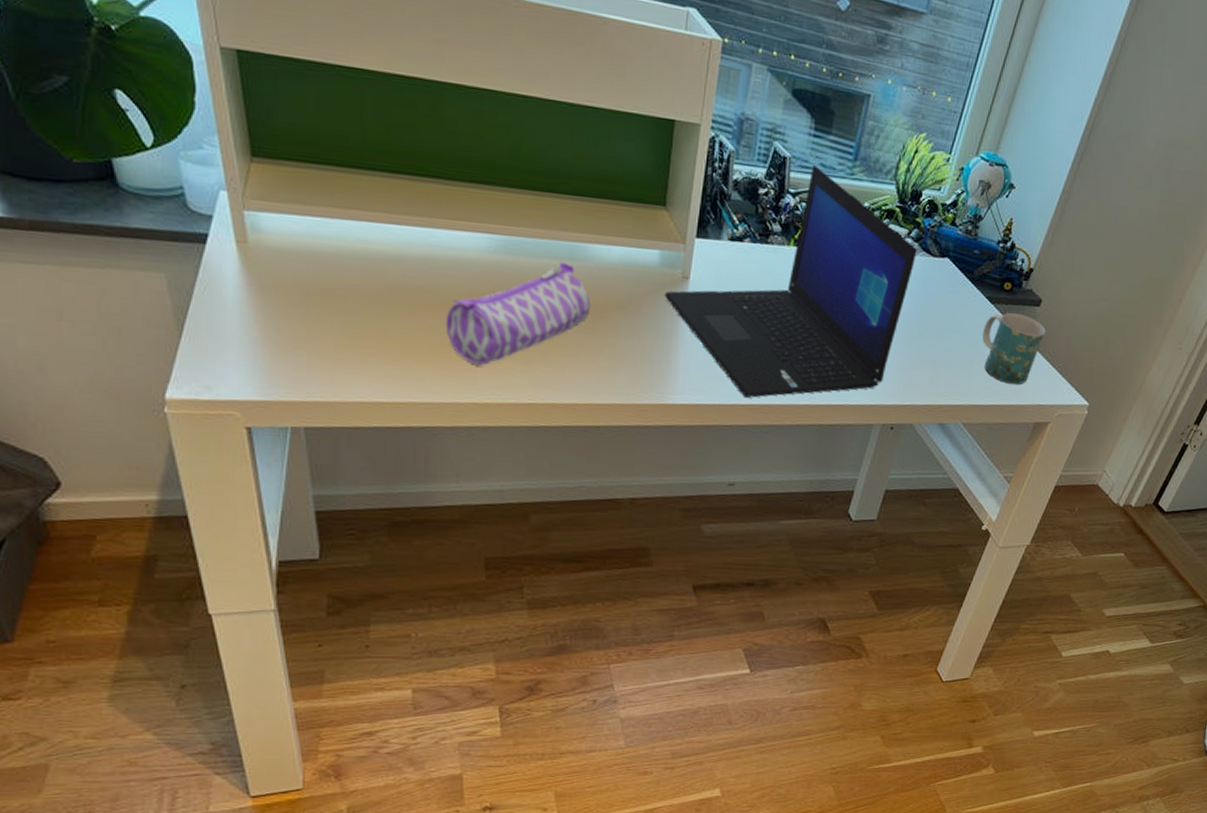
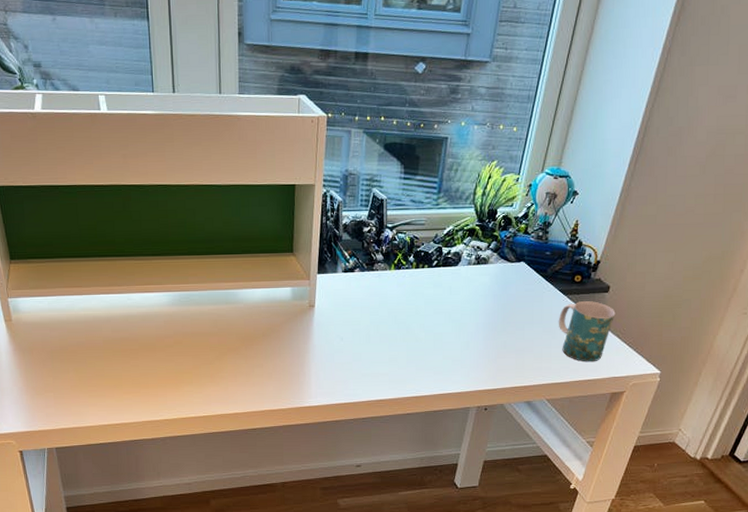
pencil case: present [445,261,591,365] -> none [142,306,243,390]
laptop: present [664,164,917,398] -> none [297,201,496,395]

